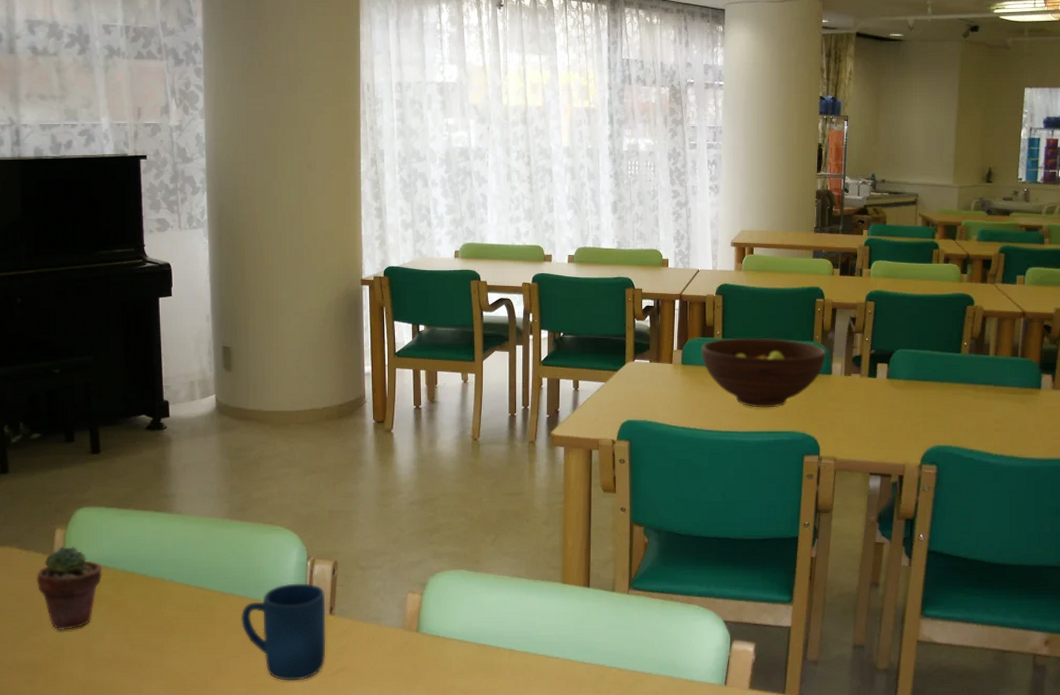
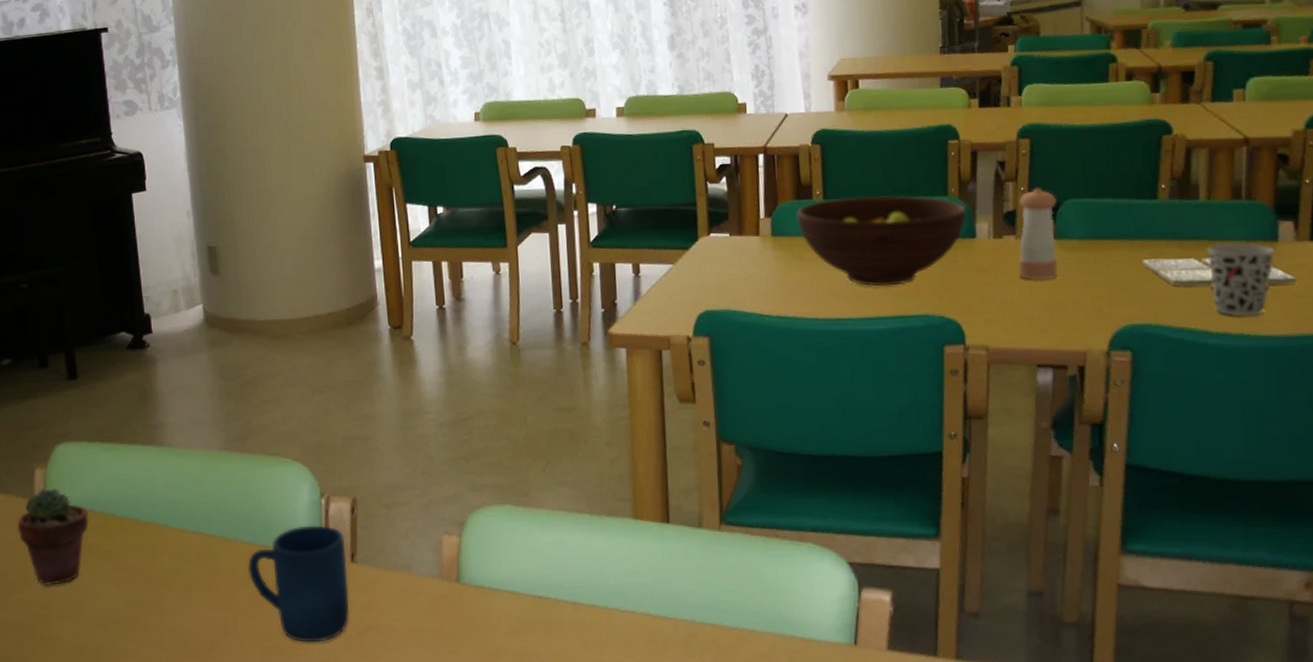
pepper shaker: none [860,339,890,409] -> present [1017,187,1058,280]
drink coaster: none [948,397,1052,421] -> present [1142,257,1297,286]
cup: none [993,388,1038,443] -> present [1207,242,1275,317]

